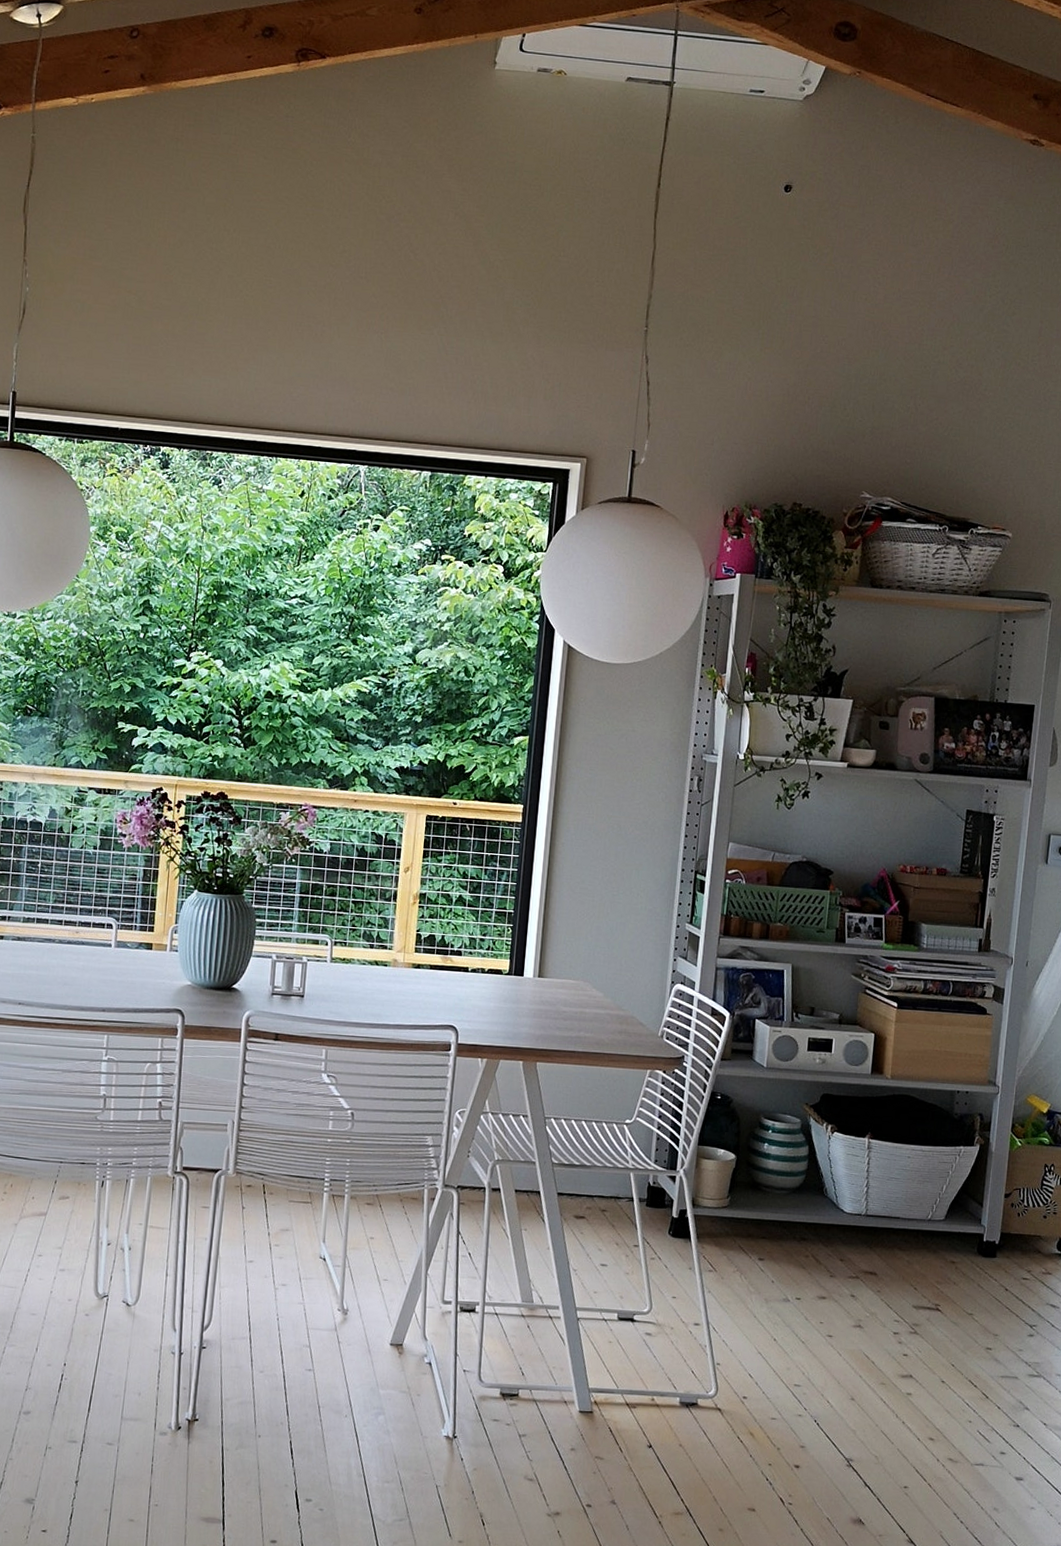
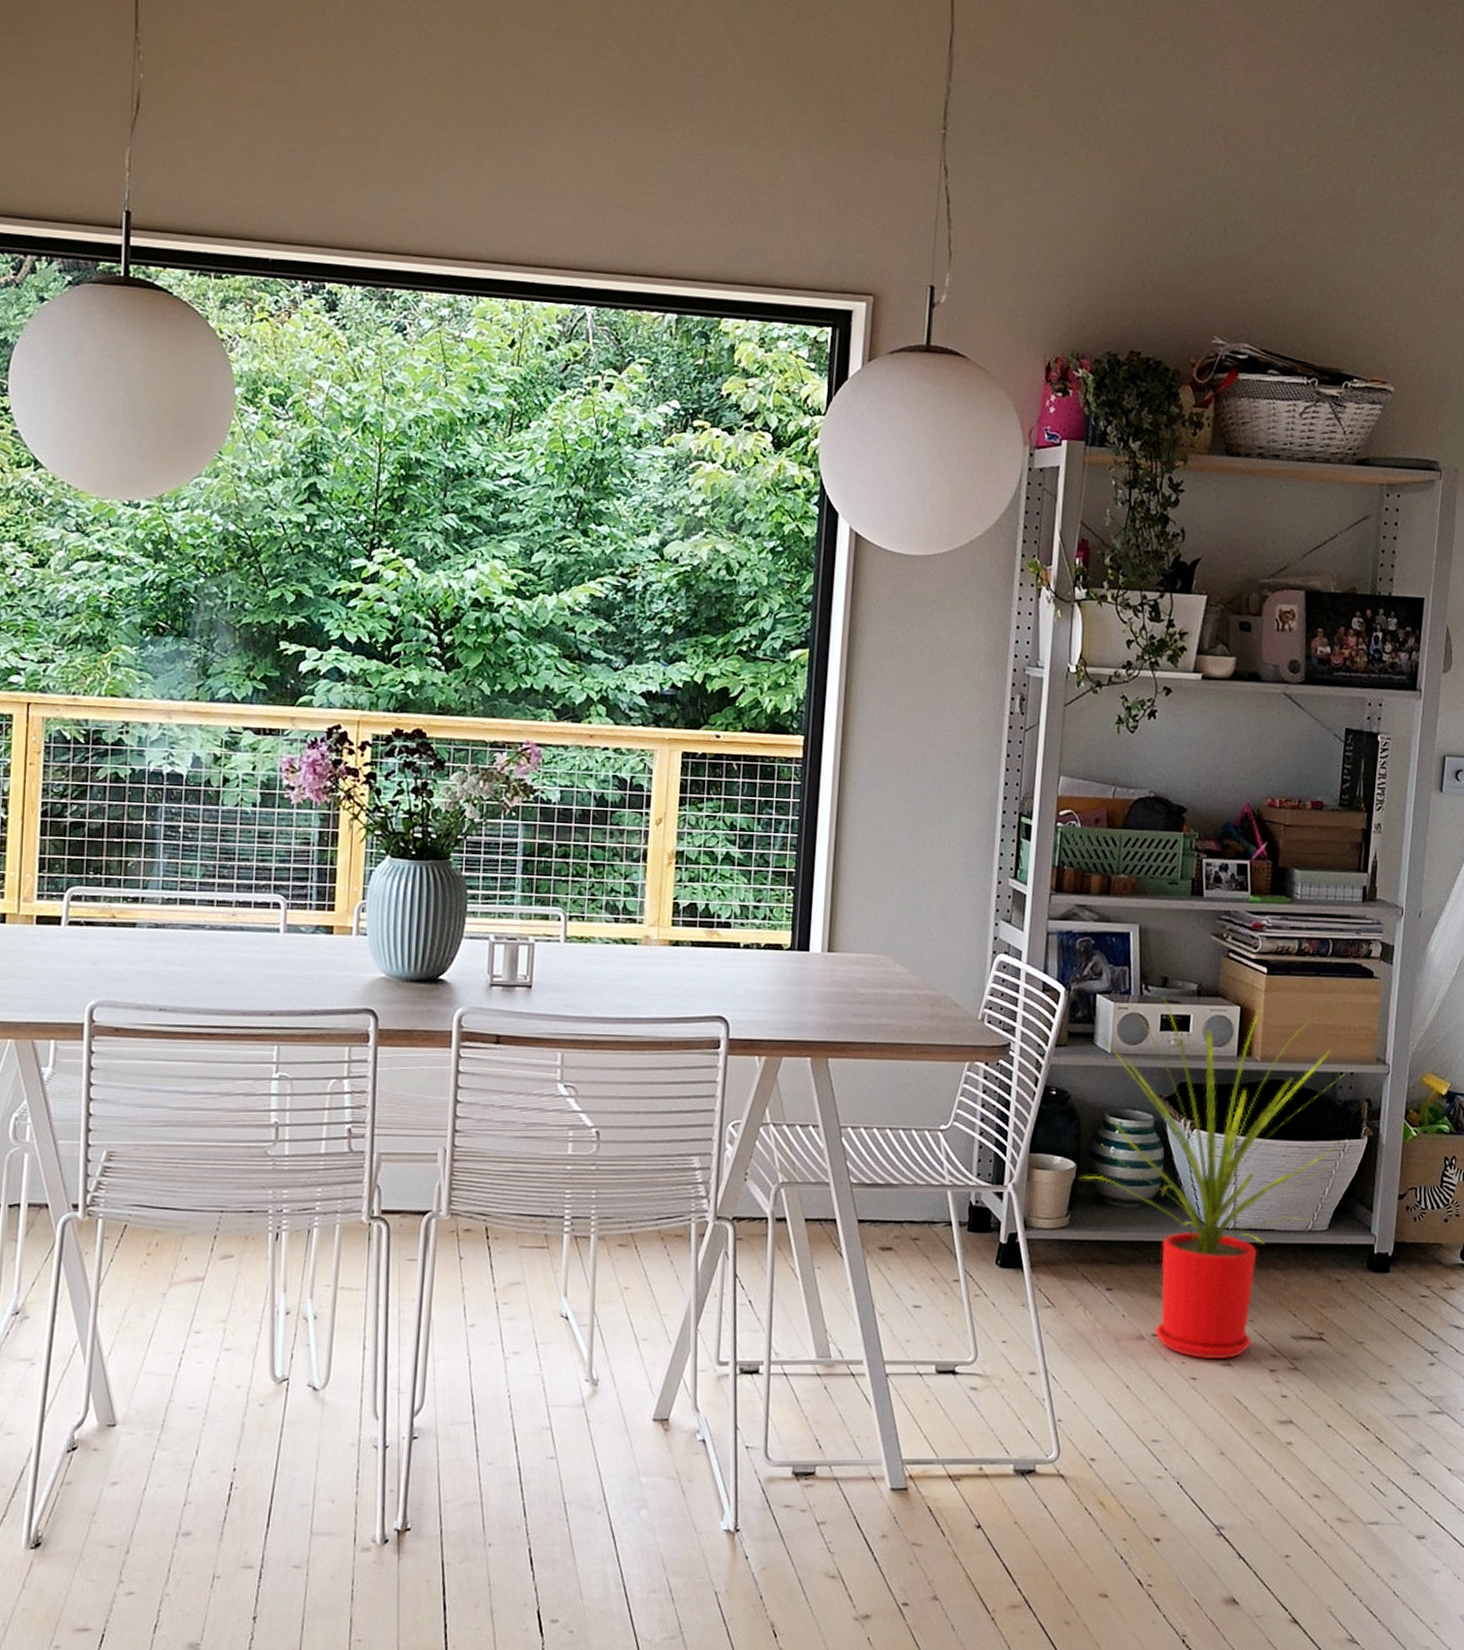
house plant: none [739,1023,966,1322] -> present [1080,997,1350,1360]

